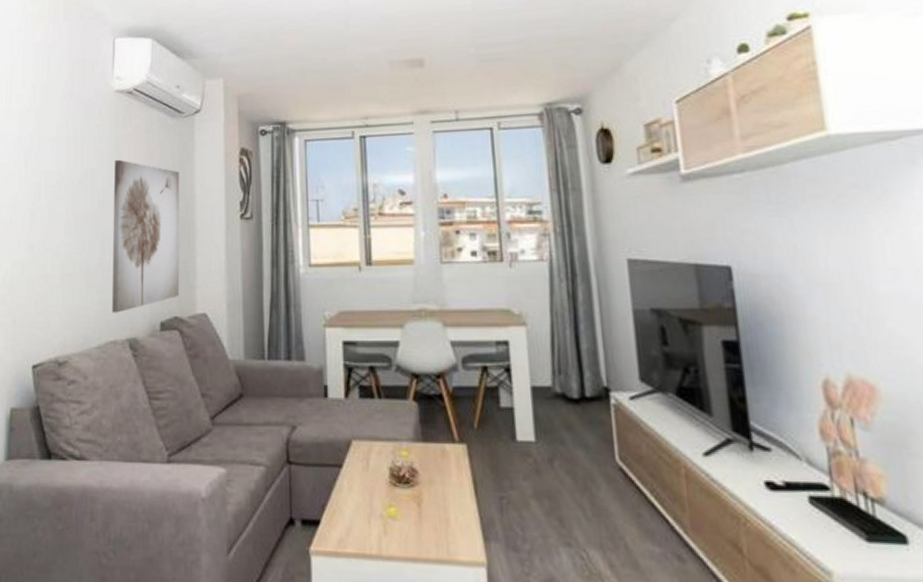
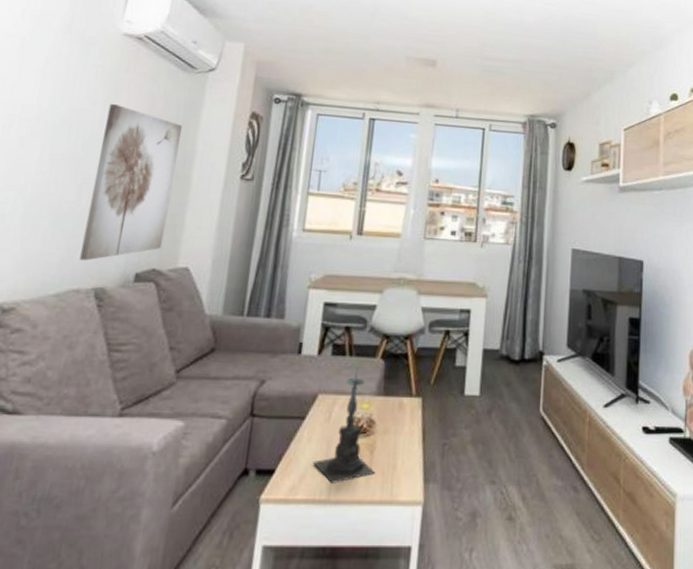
candle holder: none [357,411,426,538] -> present [312,367,375,483]

